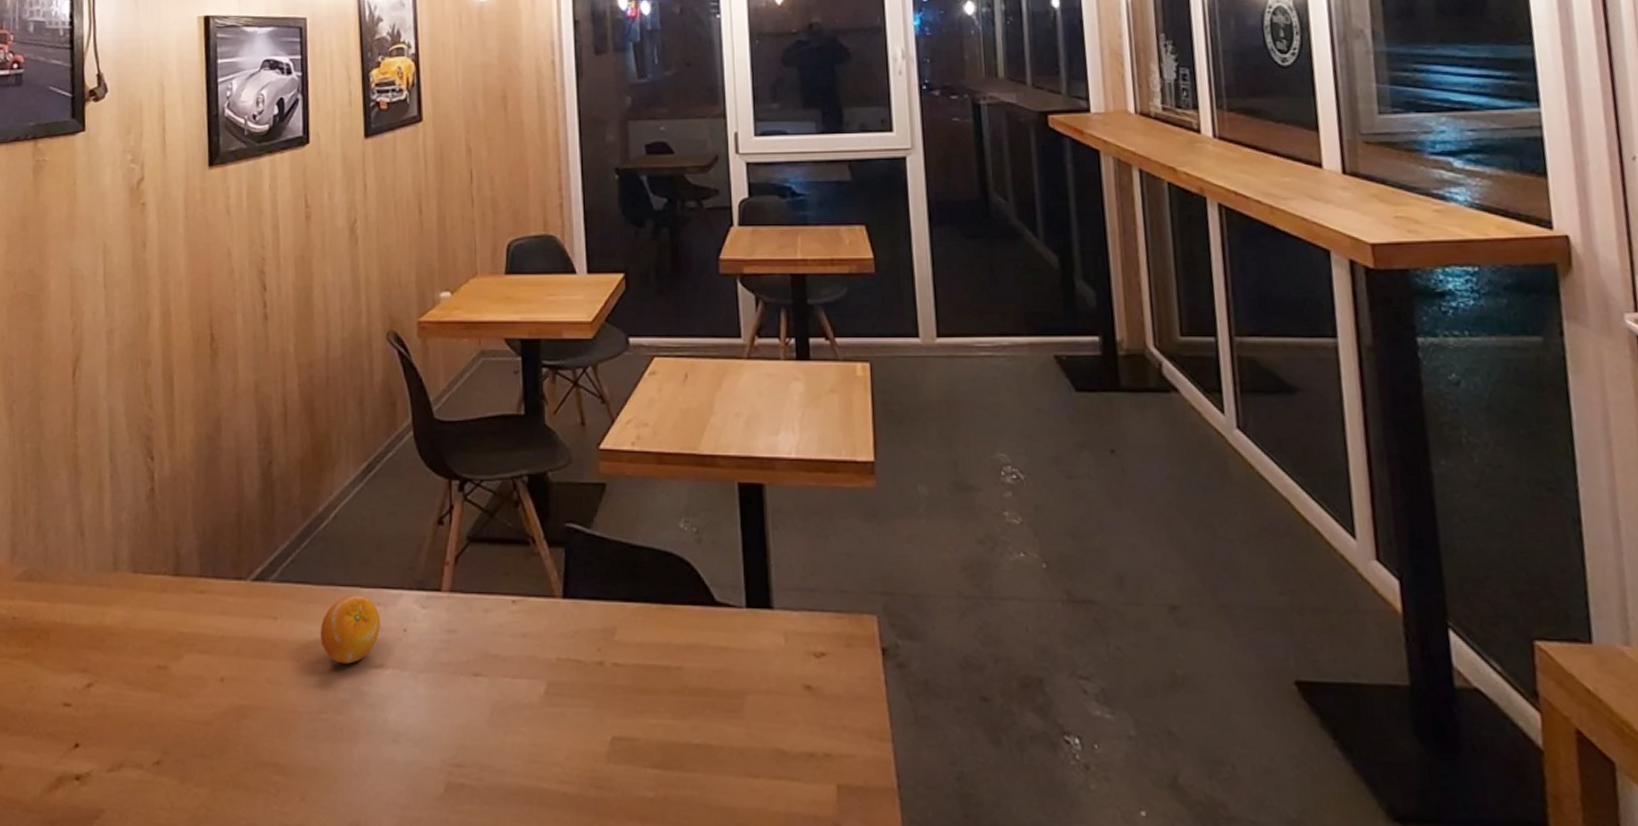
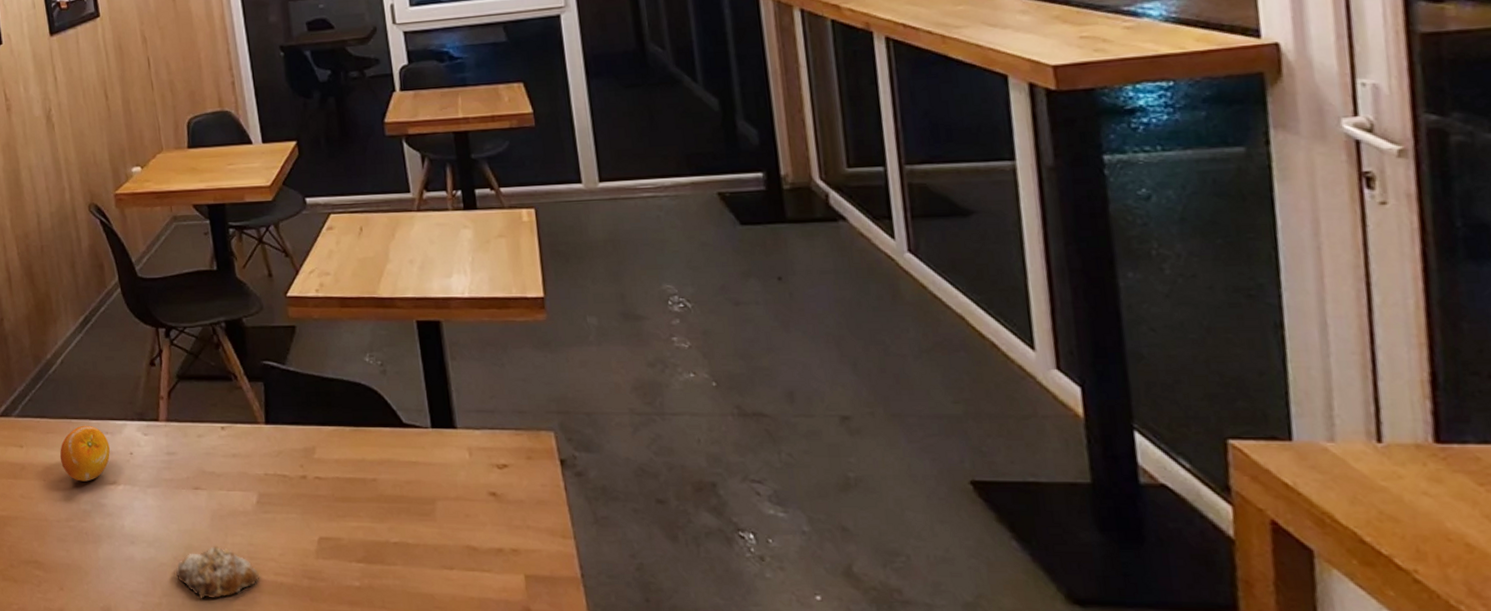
pastry: none [442,745,539,813] -> present [175,545,259,599]

